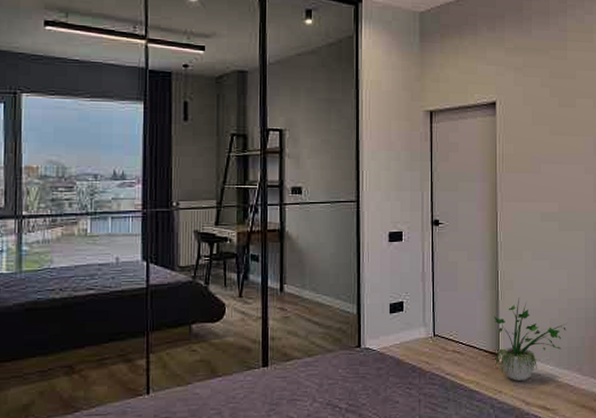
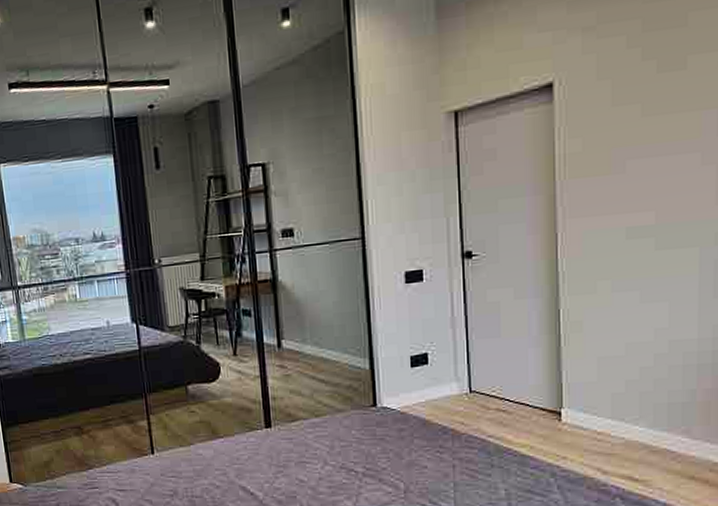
potted plant: present [494,297,567,381] -> none [554,341,668,445]

